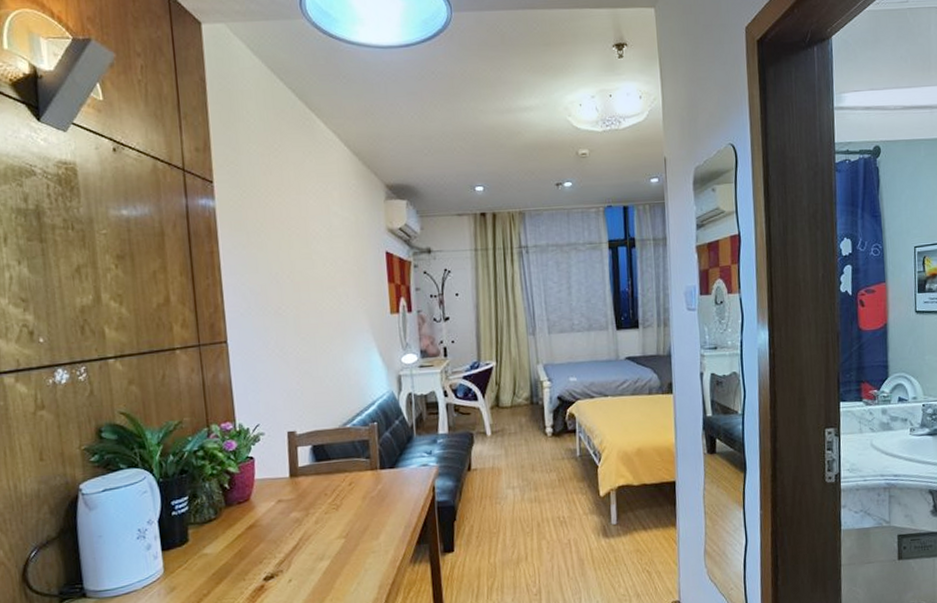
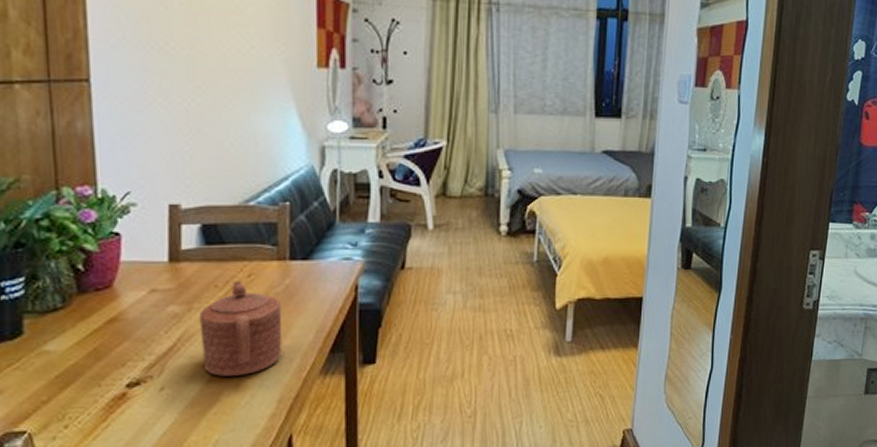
teapot: none [314,489,379,569] -> present [199,281,282,377]

